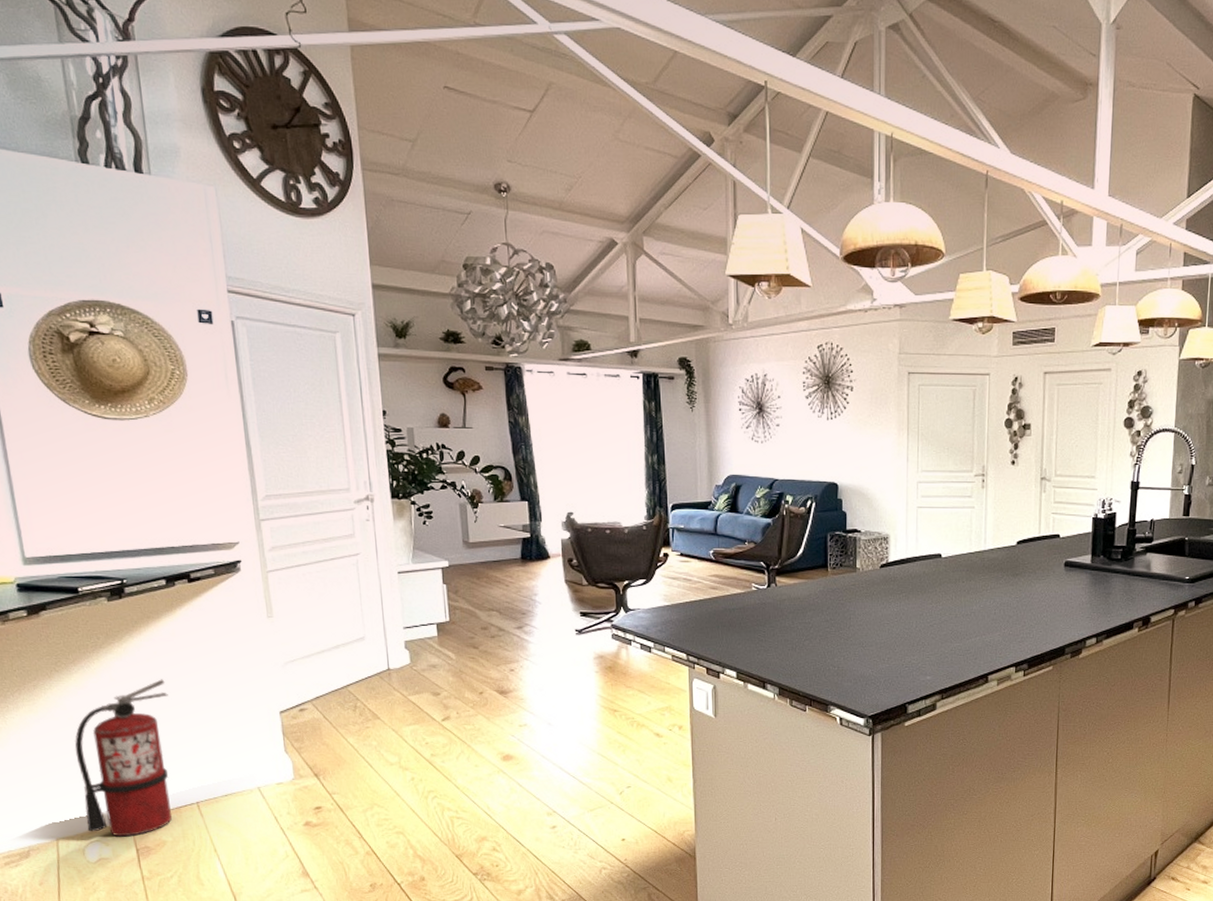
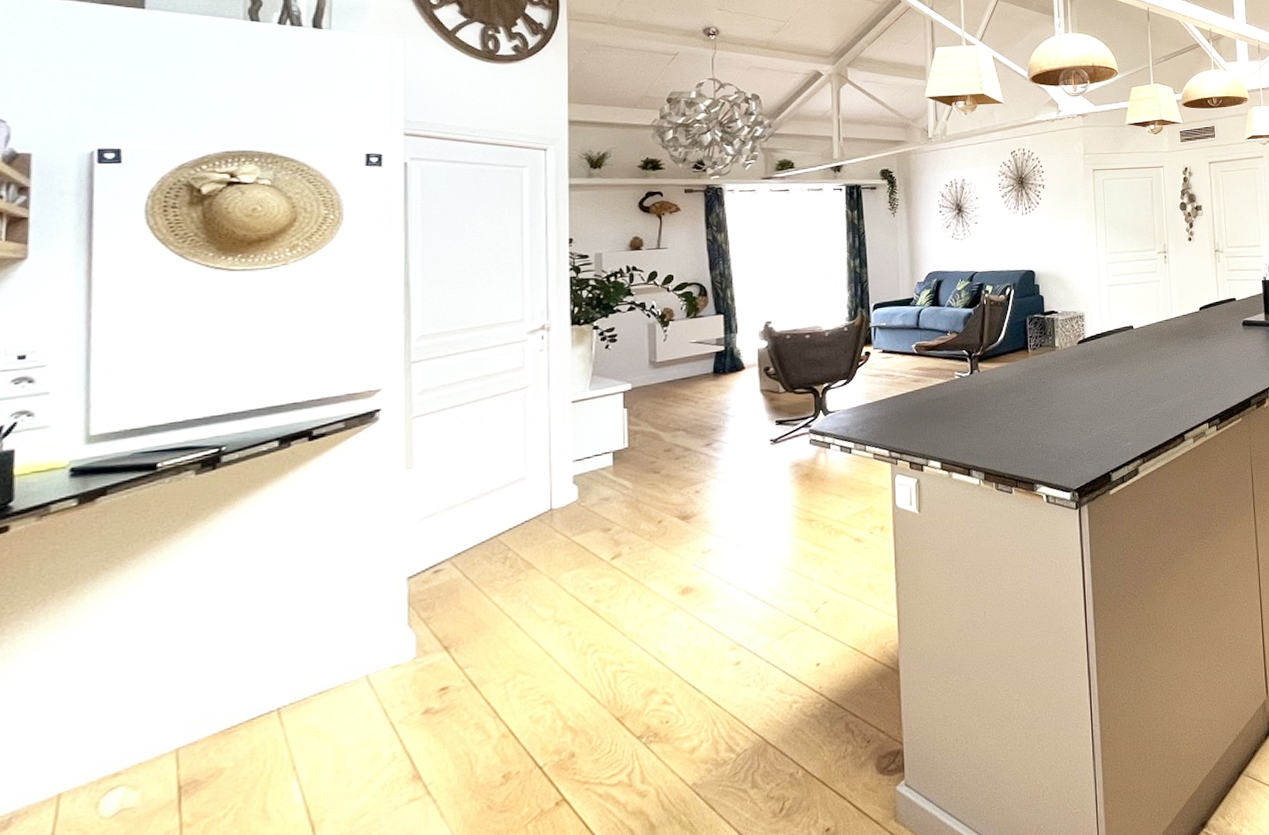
fire extinguisher: present [75,679,172,837] -> none [109,559,260,775]

